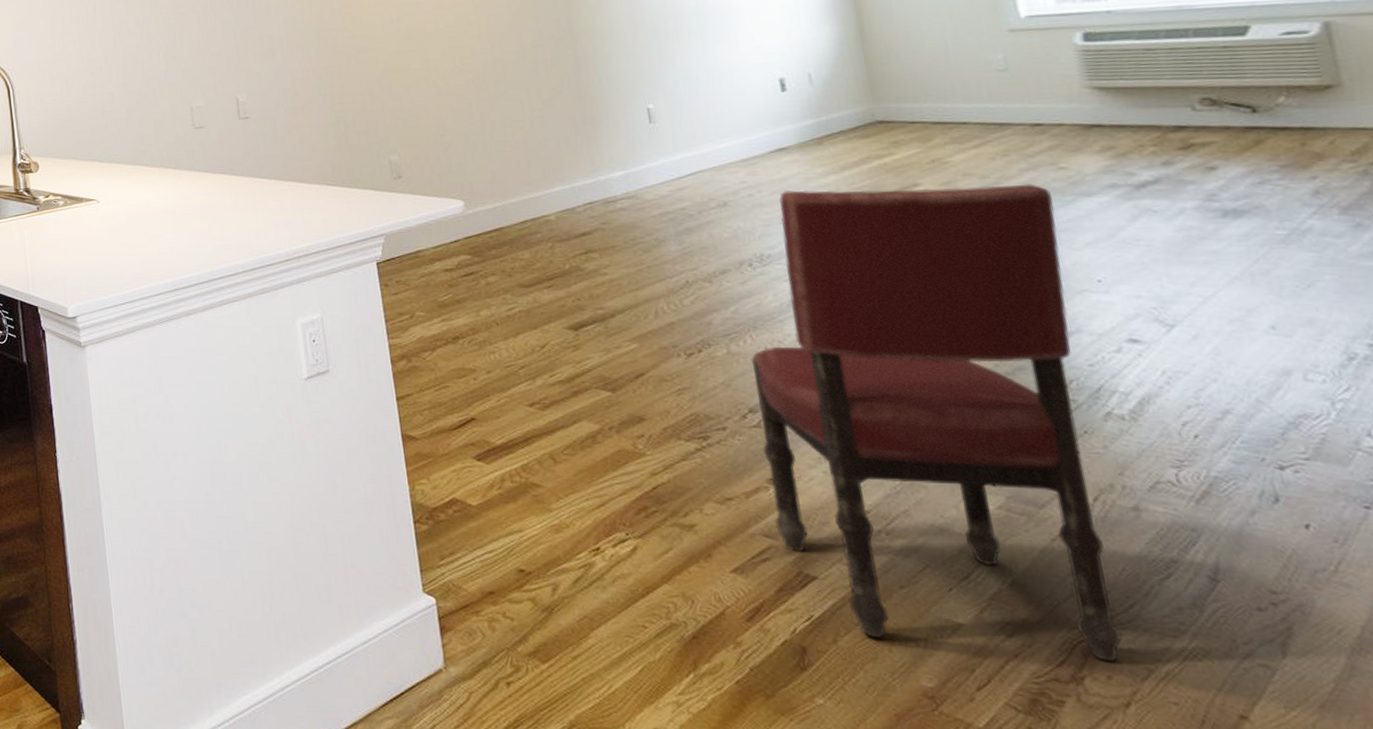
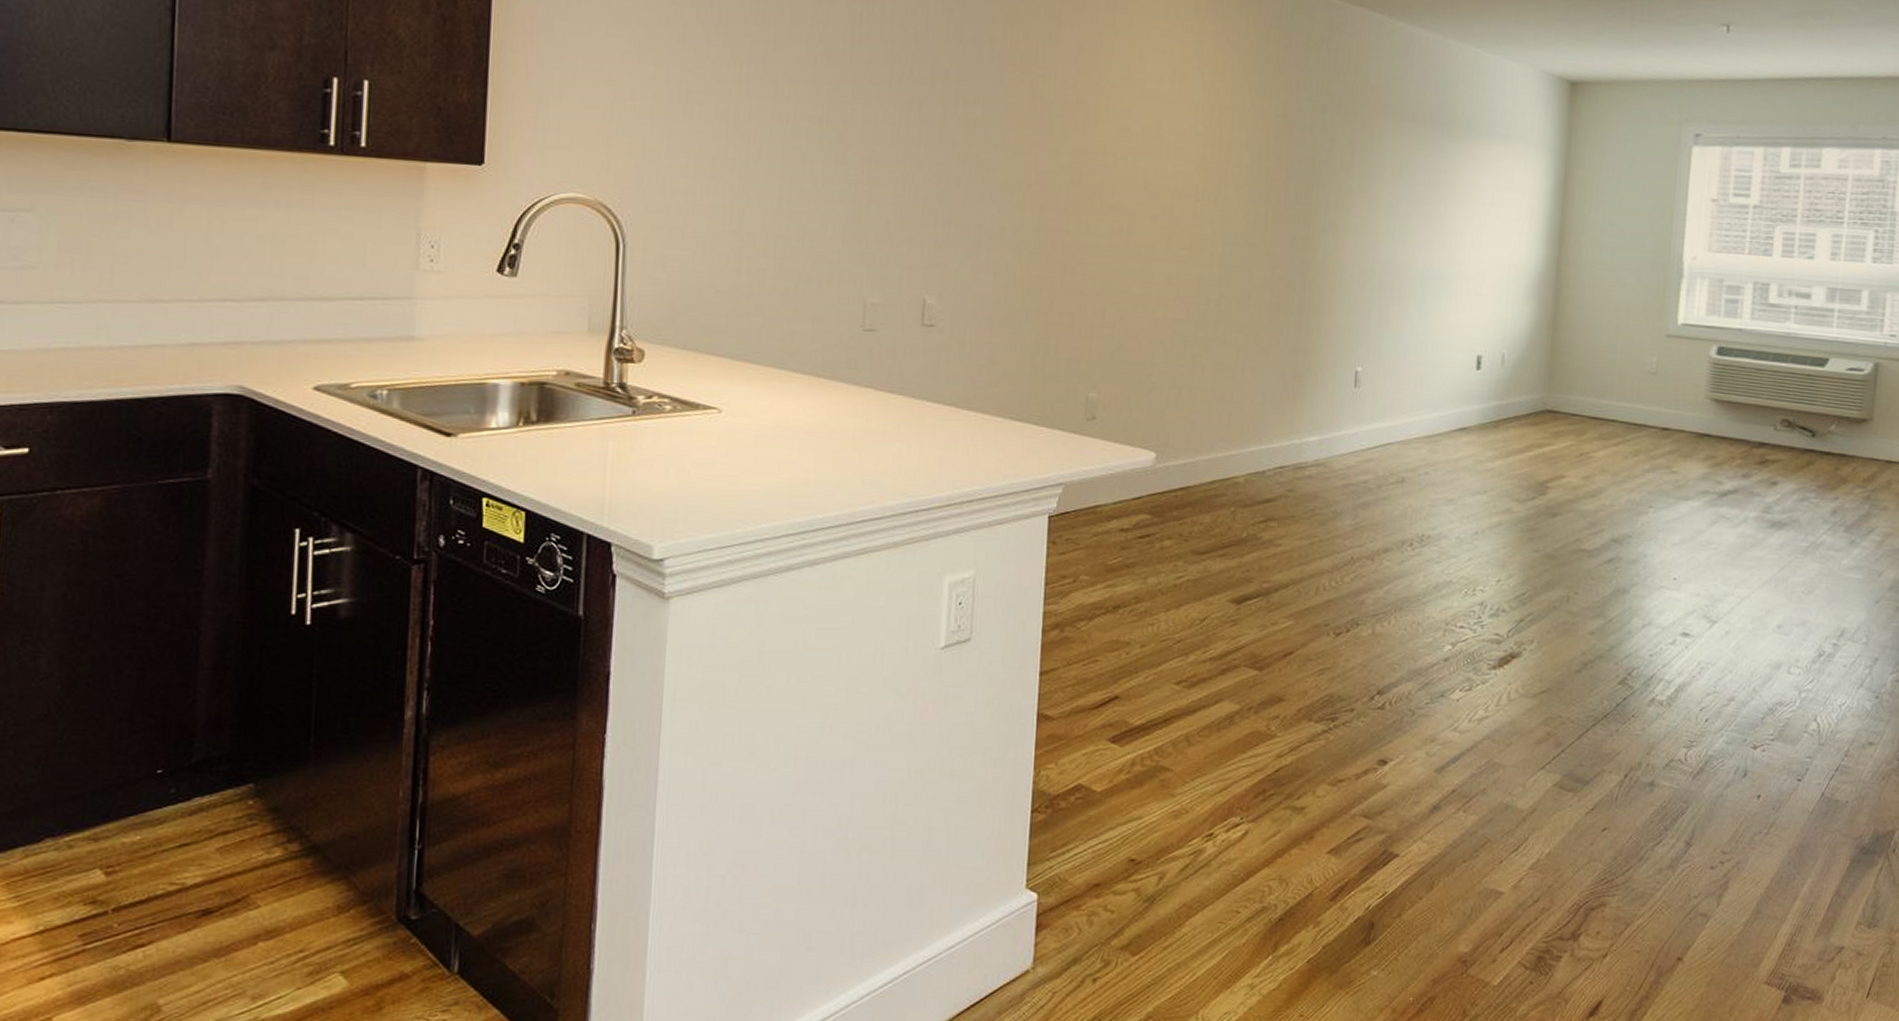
dining chair: present [751,183,1122,663] -> none [1375,472,1660,920]

